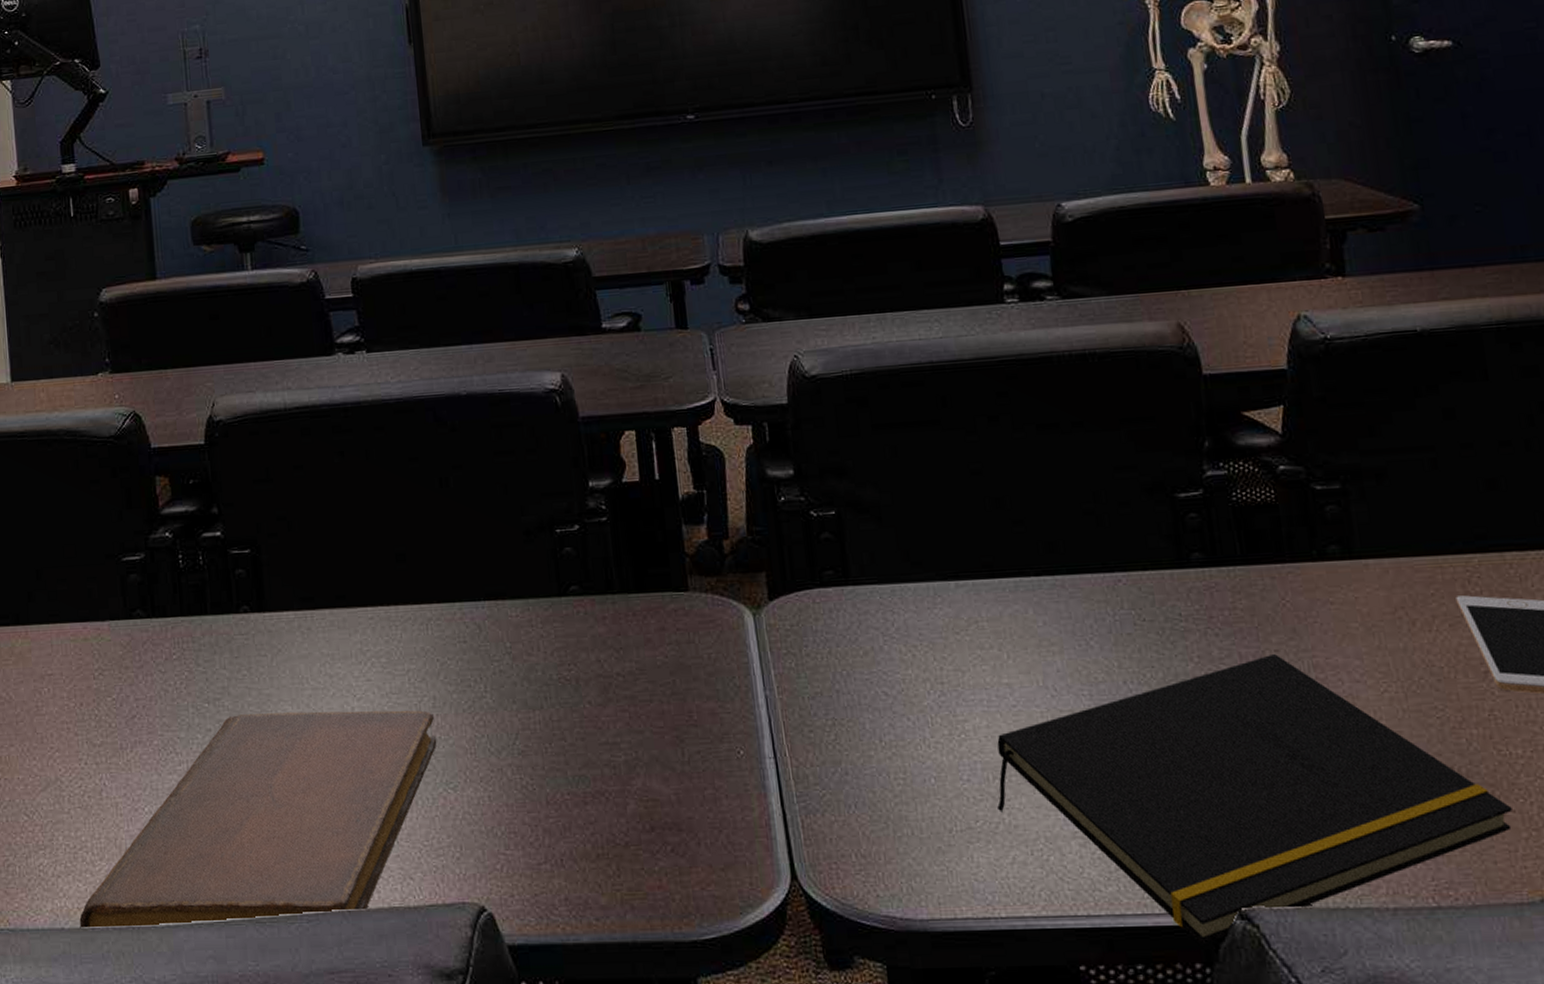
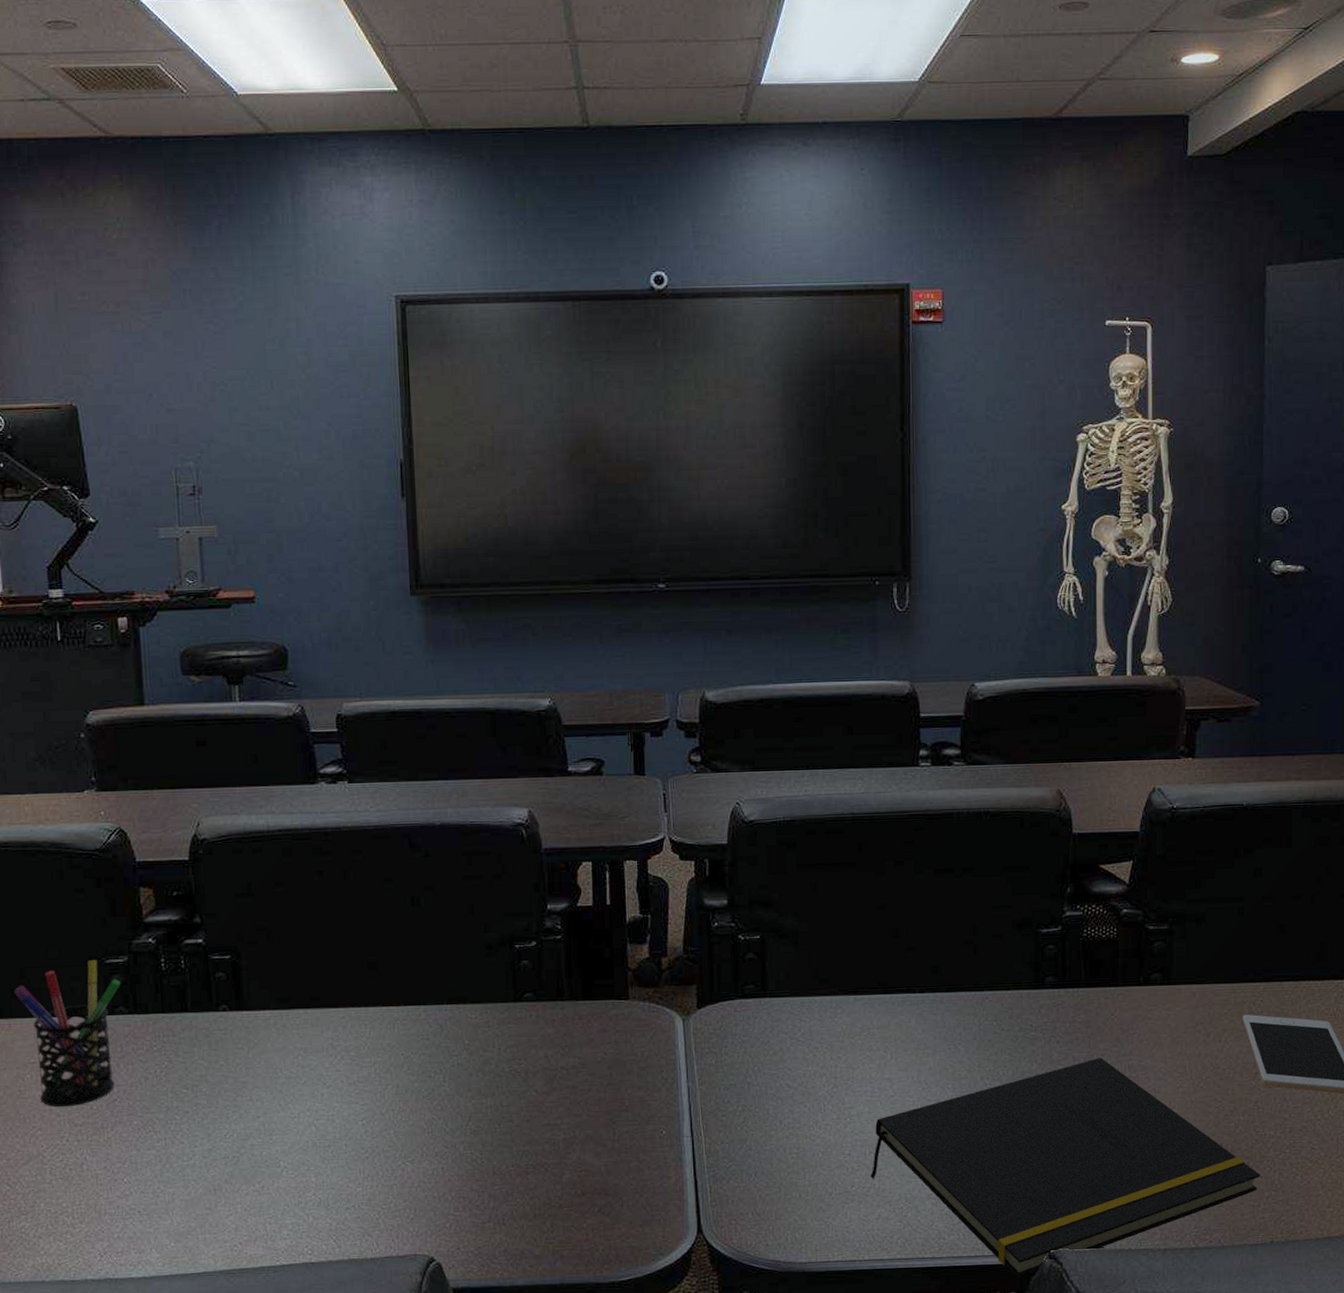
pen holder: none [30,557,139,725] -> present [13,959,121,1108]
notebook: present [79,710,437,928] -> none [59,1096,398,1281]

